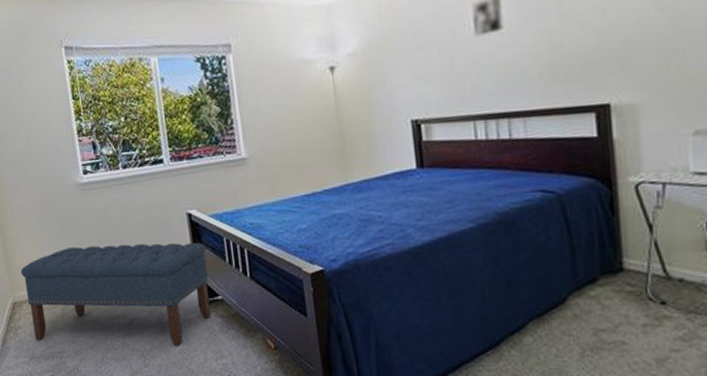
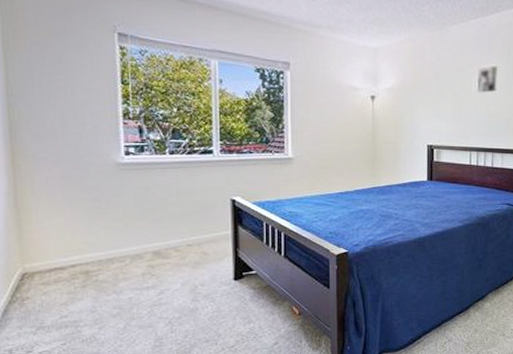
bench: present [20,242,212,346] -> none [36,222,246,314]

